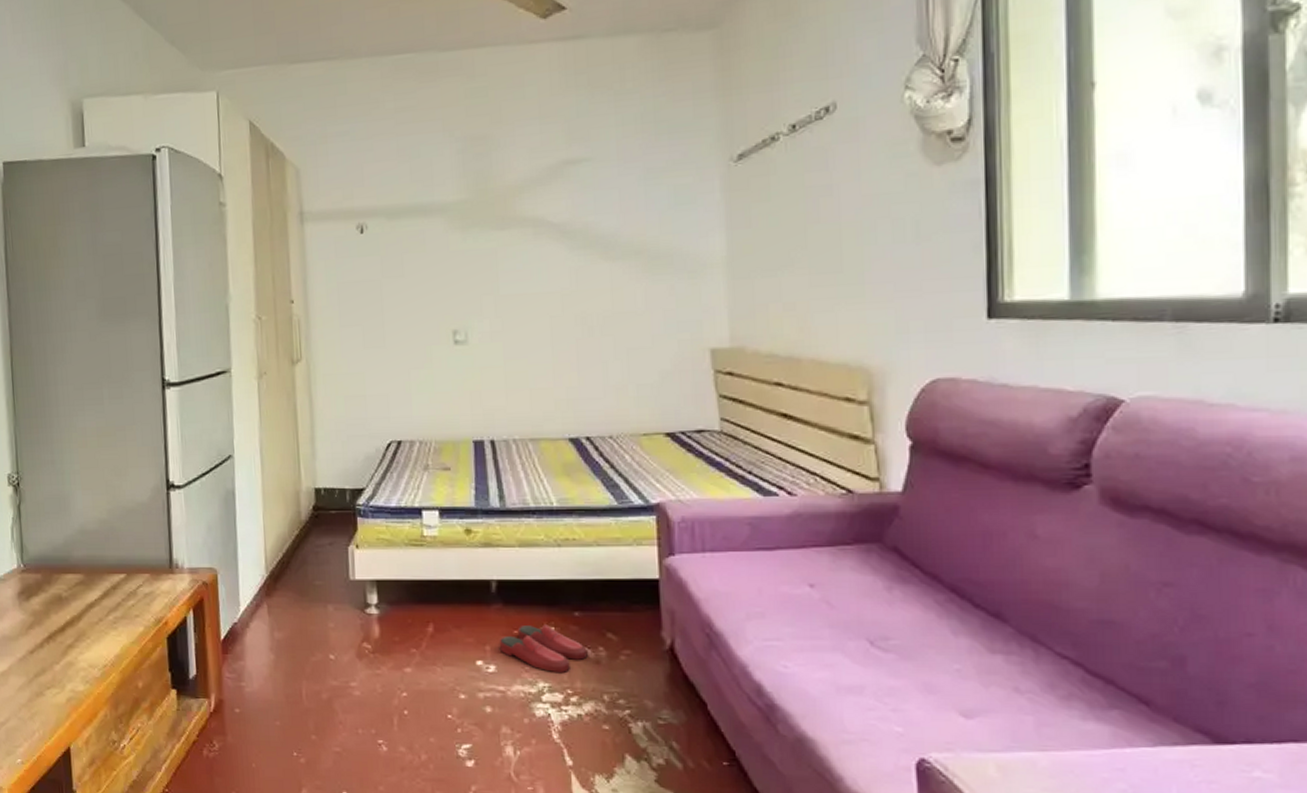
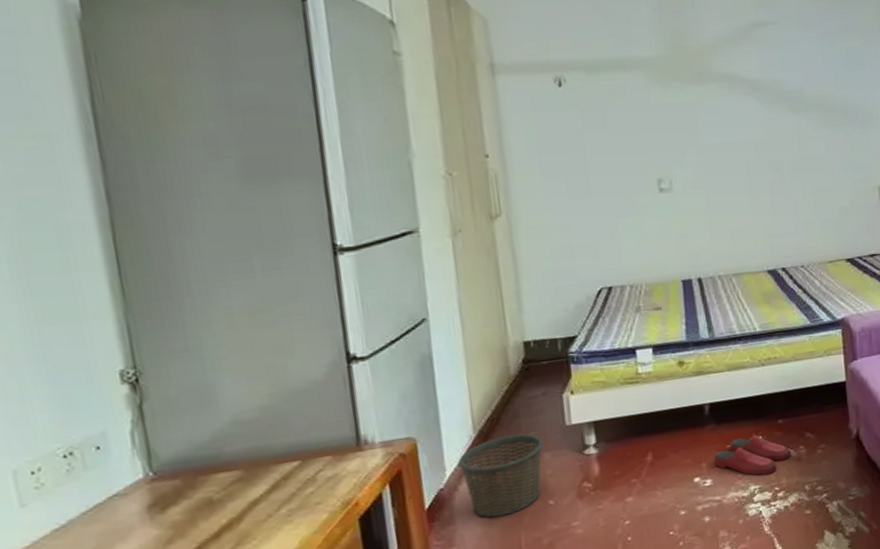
basket: none [251,581,328,661] -> present [458,433,544,518]

